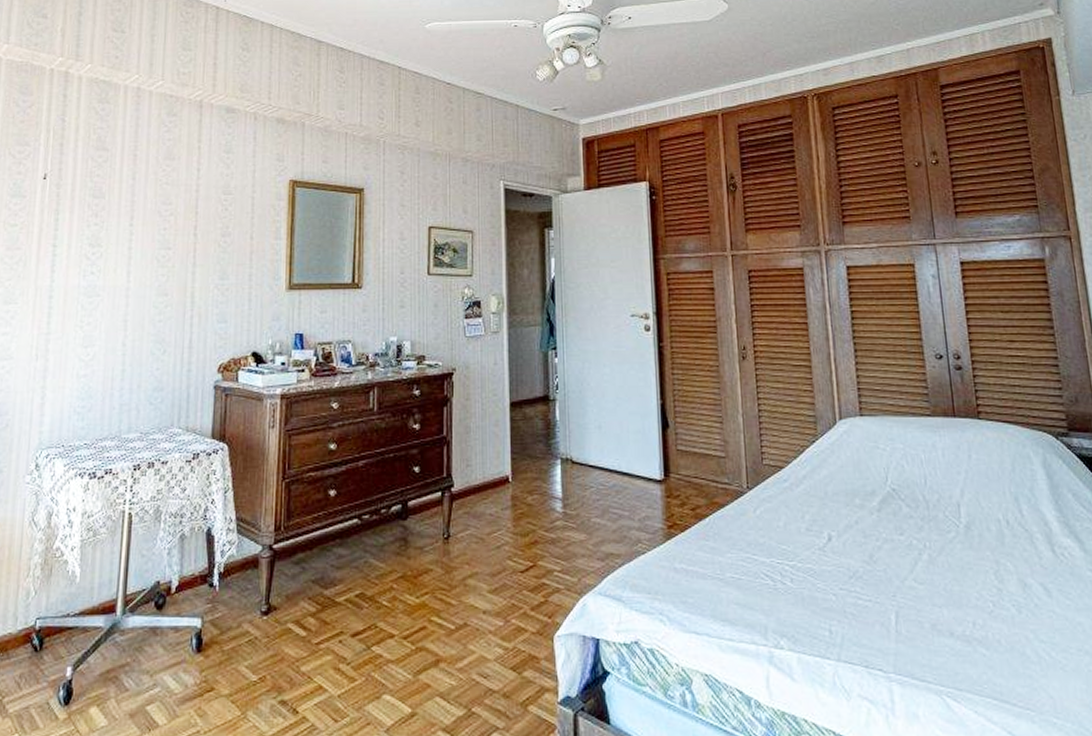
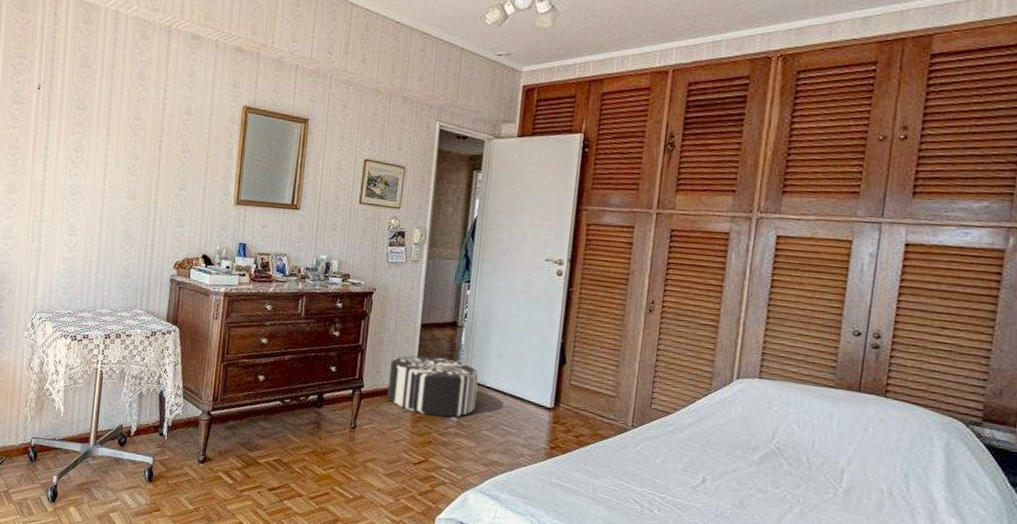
pouf: none [481,438,581,509] -> present [388,355,478,417]

